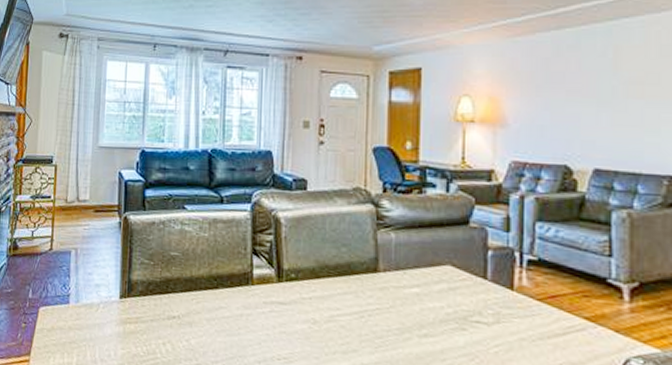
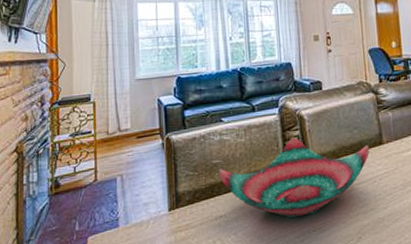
decorative bowl: none [176,242,359,340] -> present [219,137,369,218]

